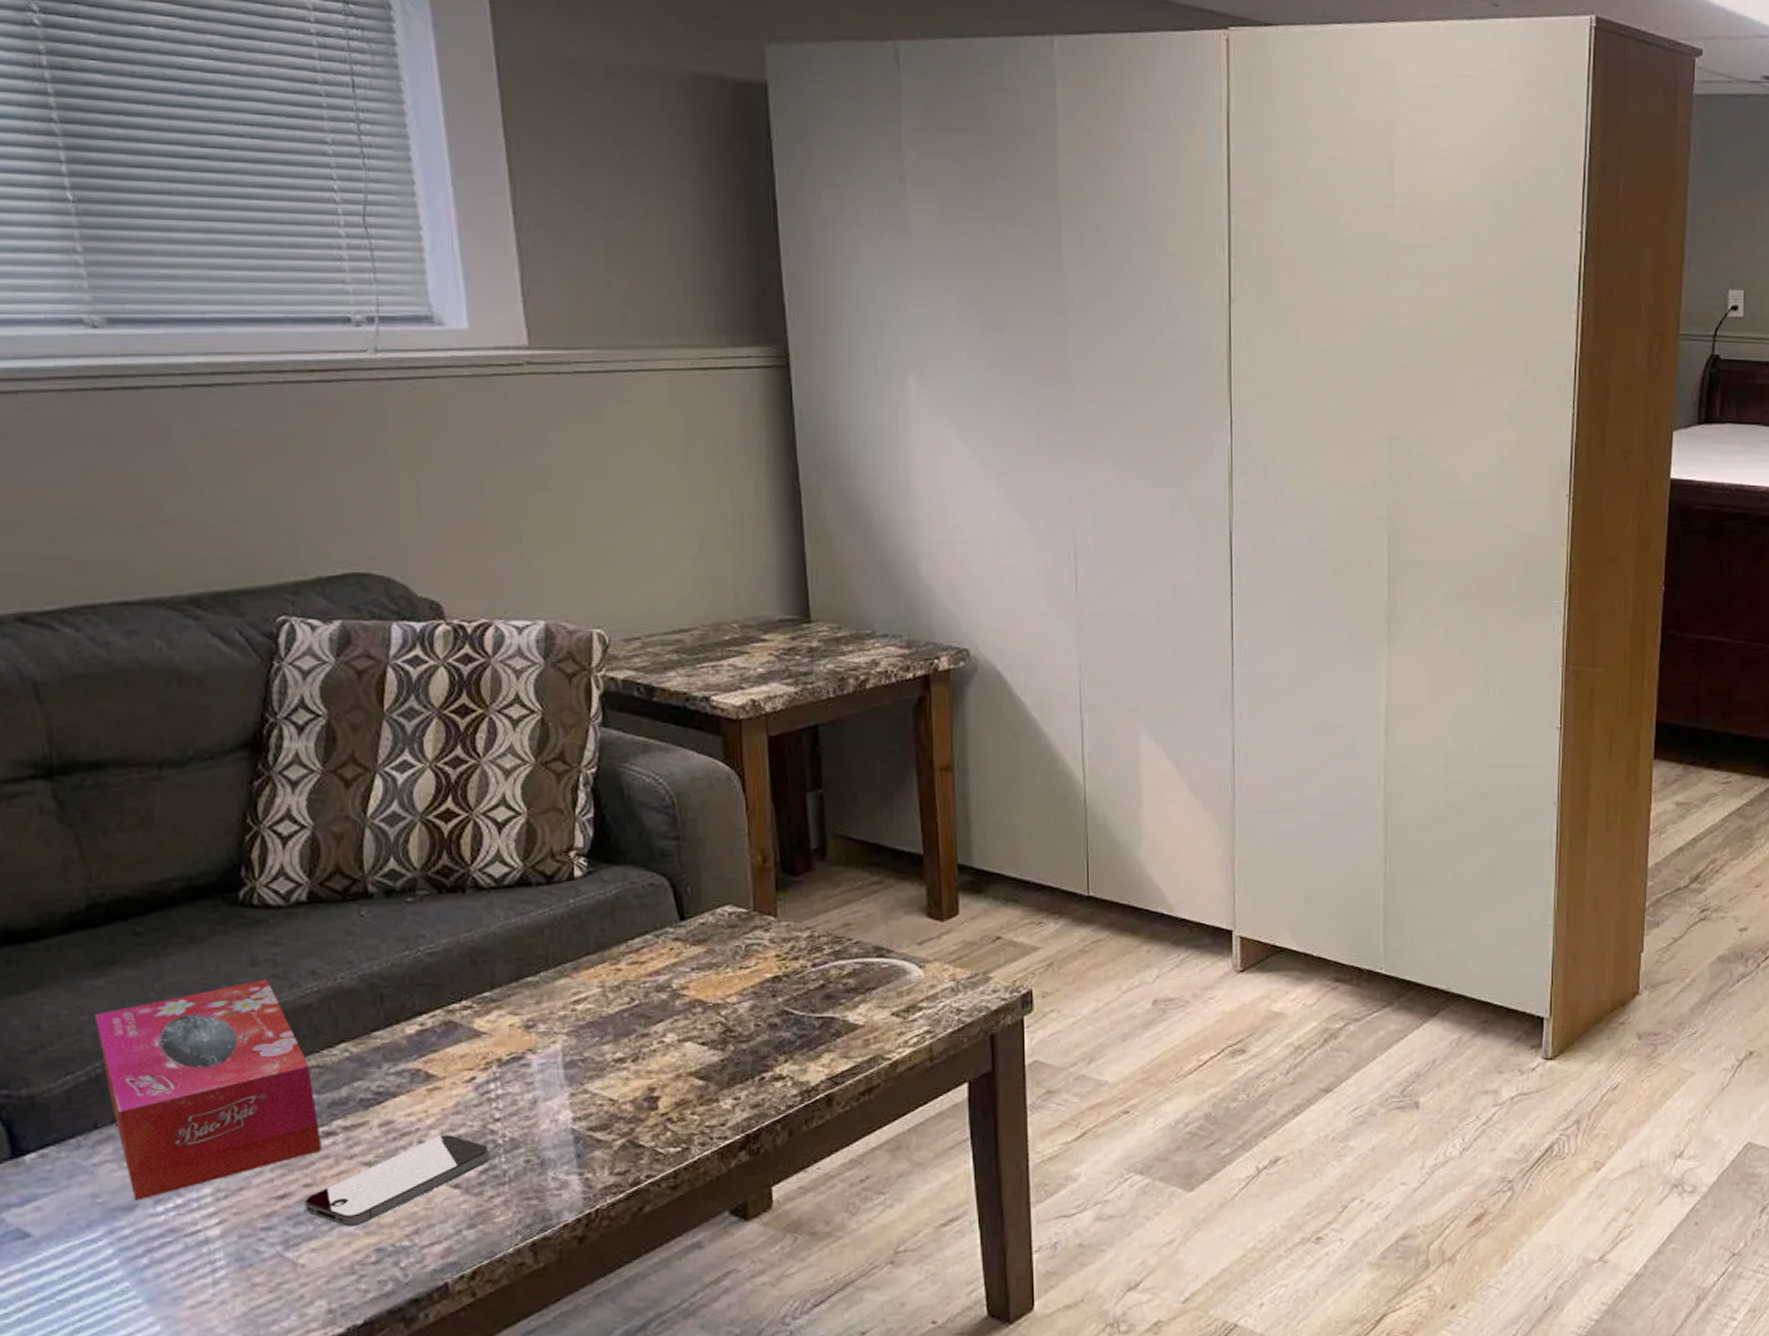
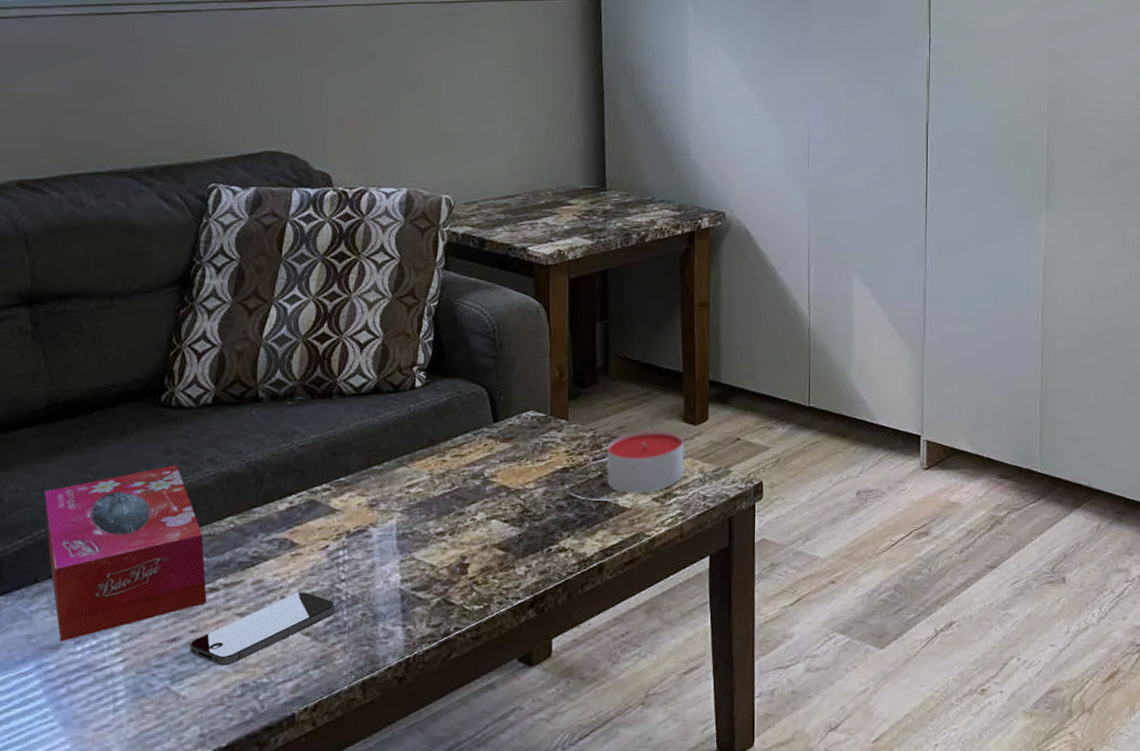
candle: none [829,927,931,1007] -> present [606,430,685,494]

